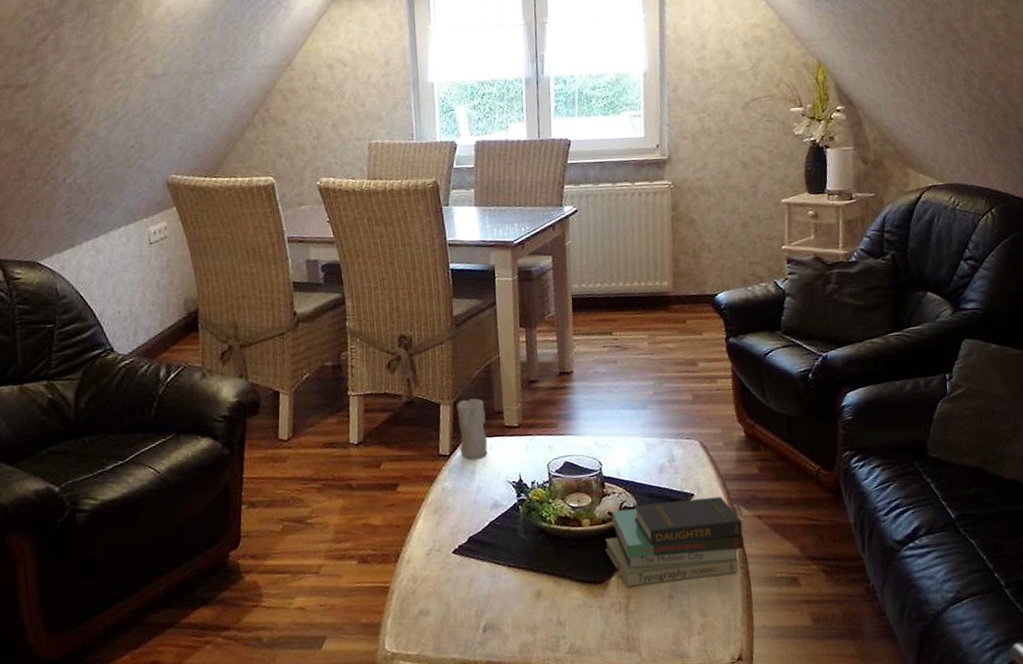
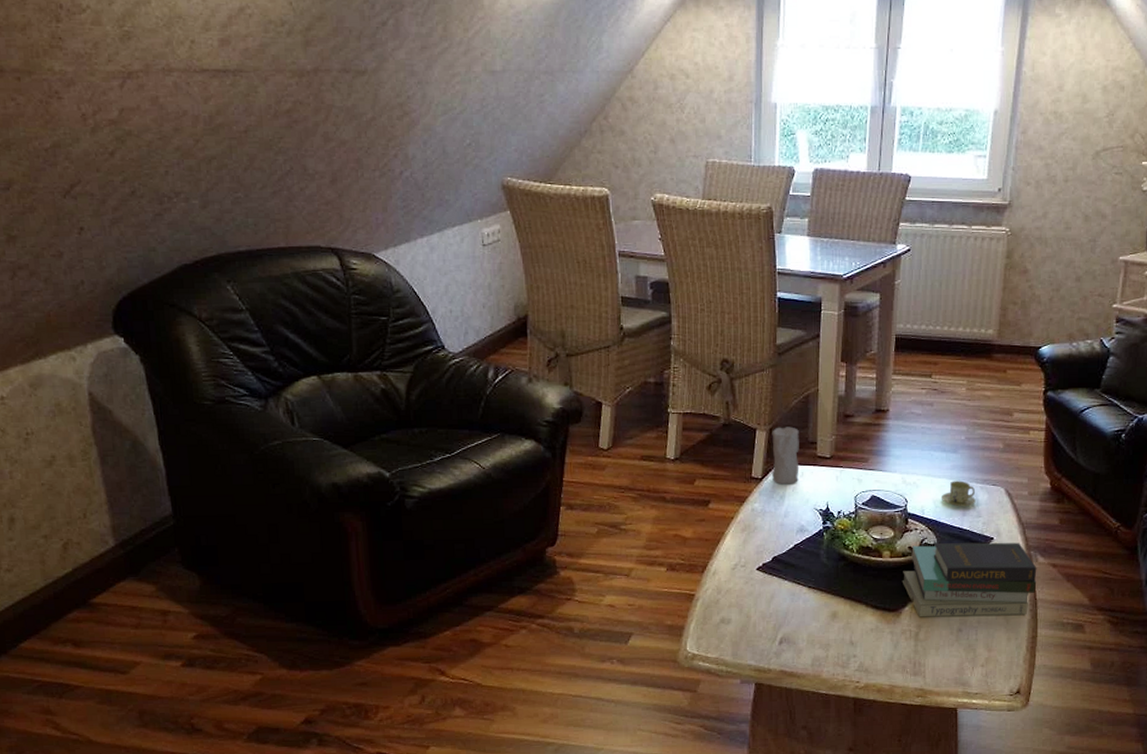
cup and saucer: none [636,437,671,465] -> present [942,480,976,507]

